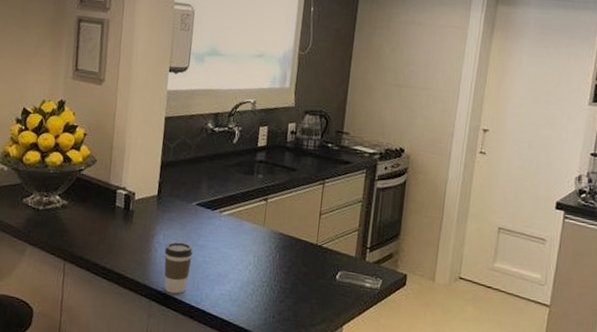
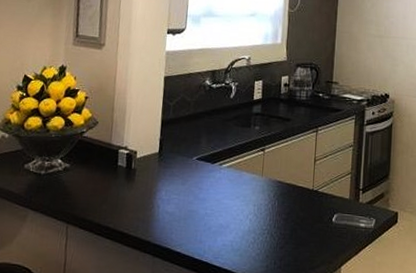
coffee cup: present [164,242,193,294] -> none [166,197,195,248]

